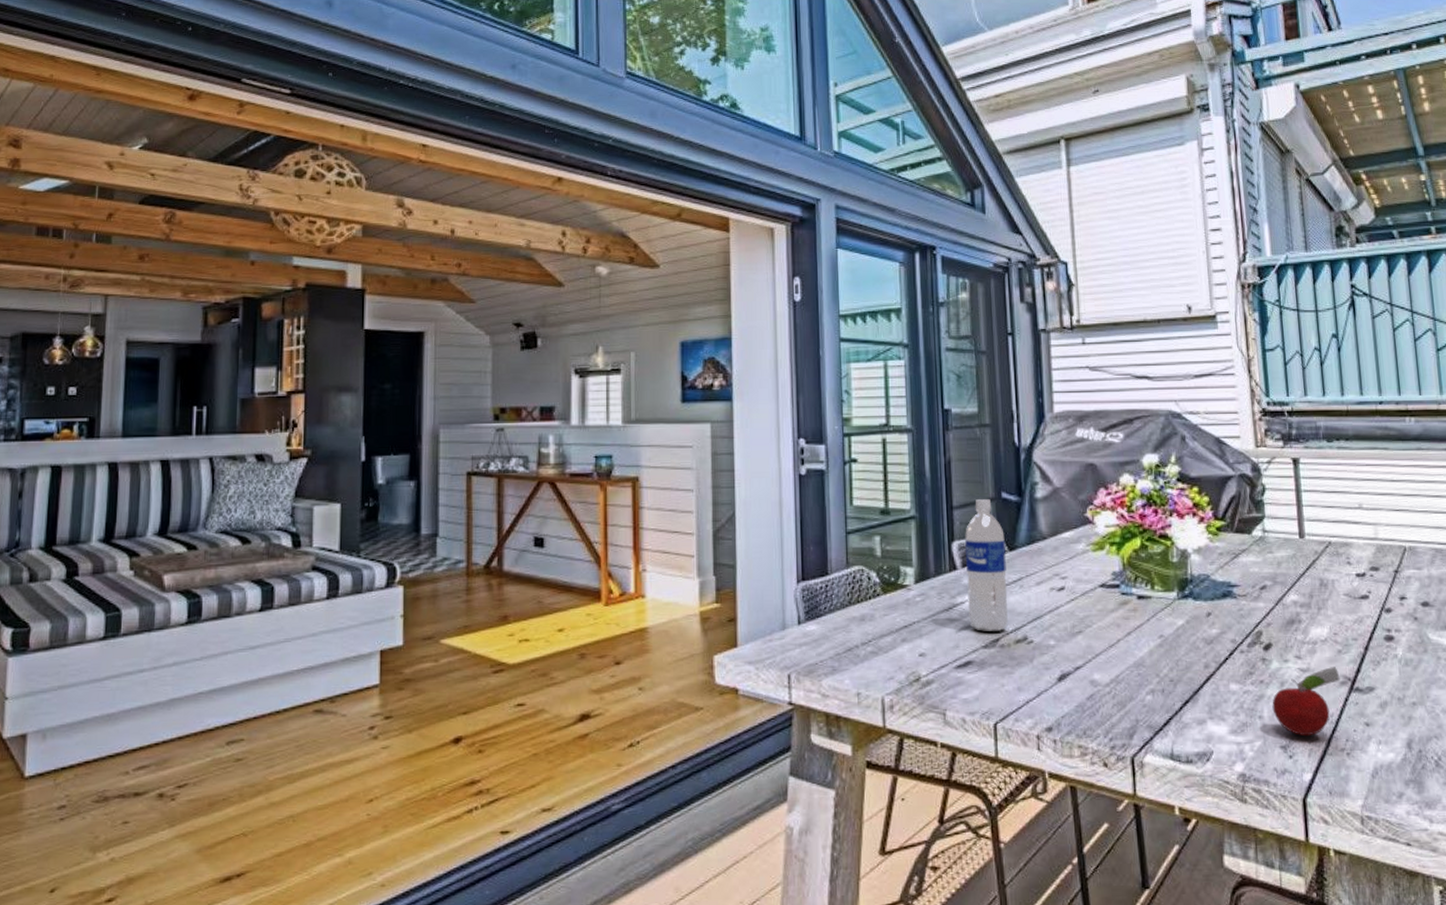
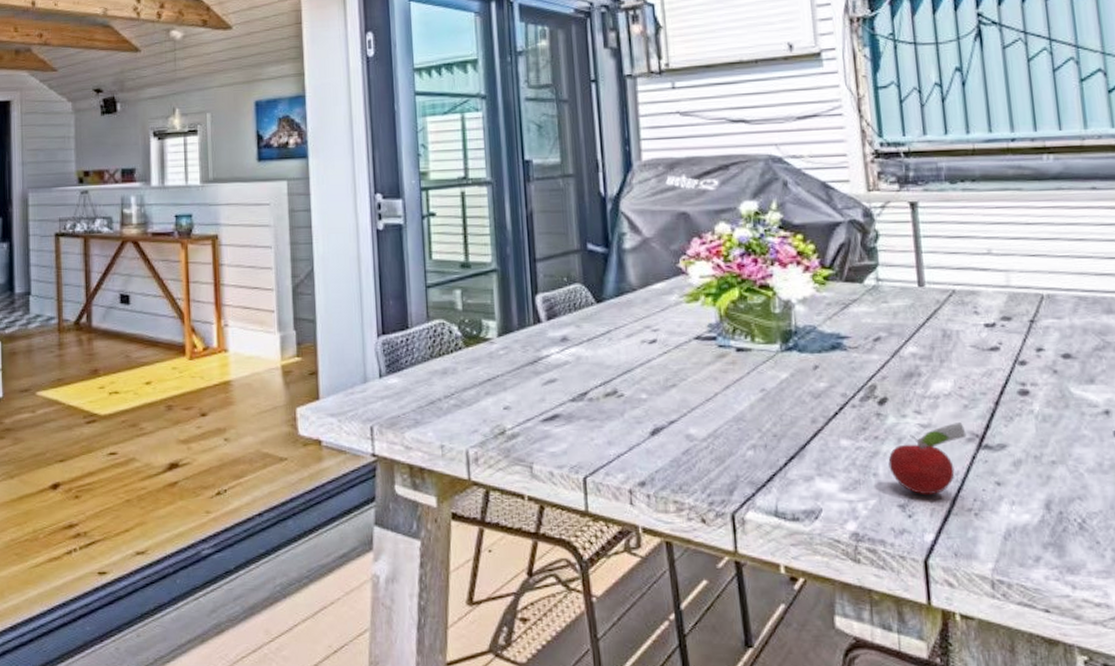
water bottle: present [965,499,1008,632] -> none [549,251,596,386]

